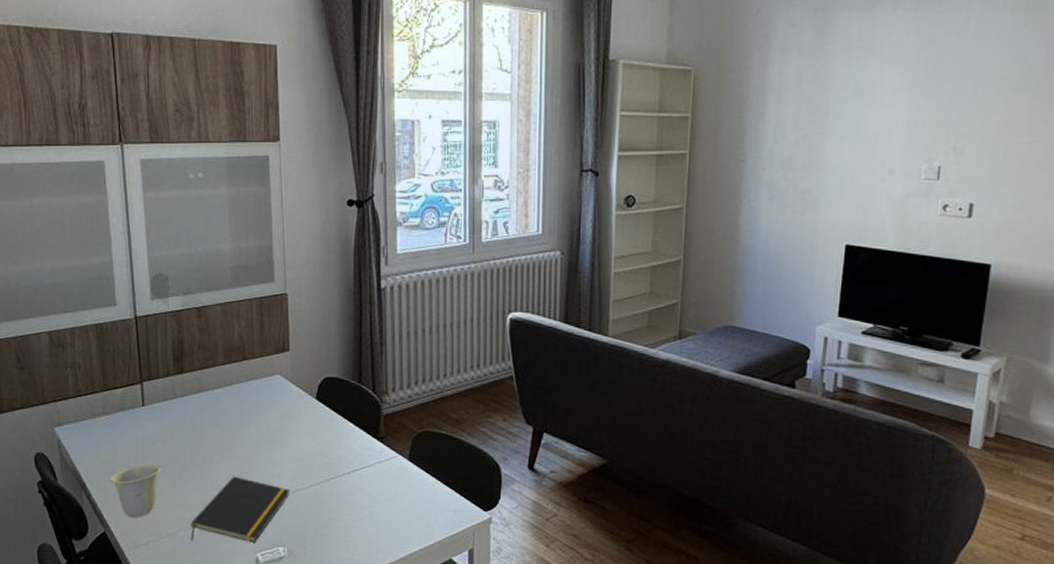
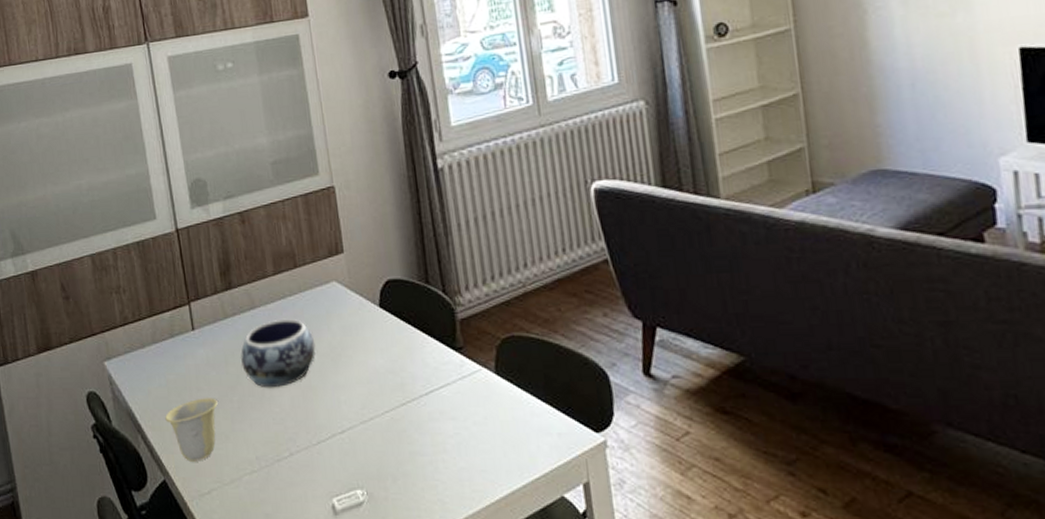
decorative bowl: none [186,402,256,460] -> present [241,318,317,387]
notepad: present [190,476,290,542] -> none [255,406,362,487]

